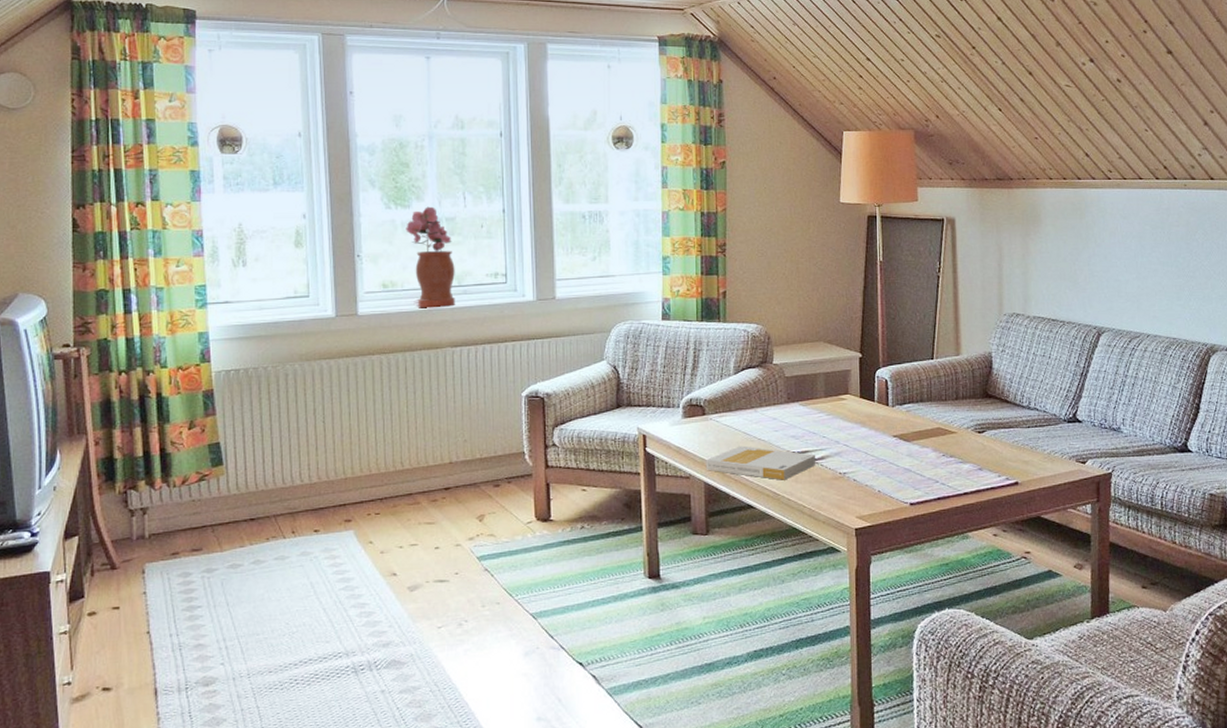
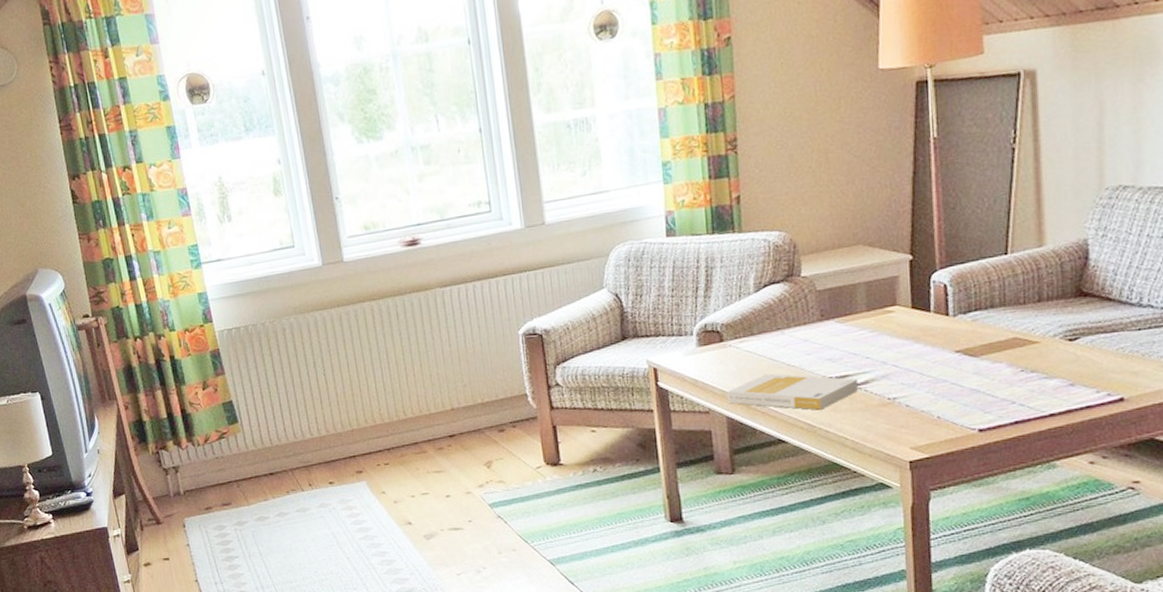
potted flower: present [406,206,455,308] -> none [380,135,440,249]

